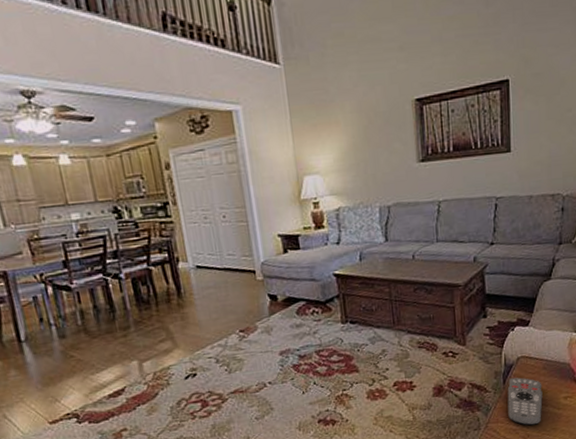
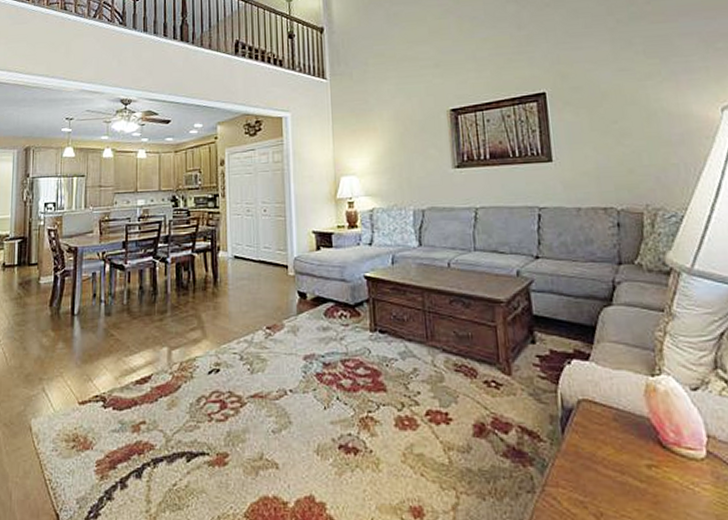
remote control: present [507,377,543,426] -> none [567,427,618,499]

